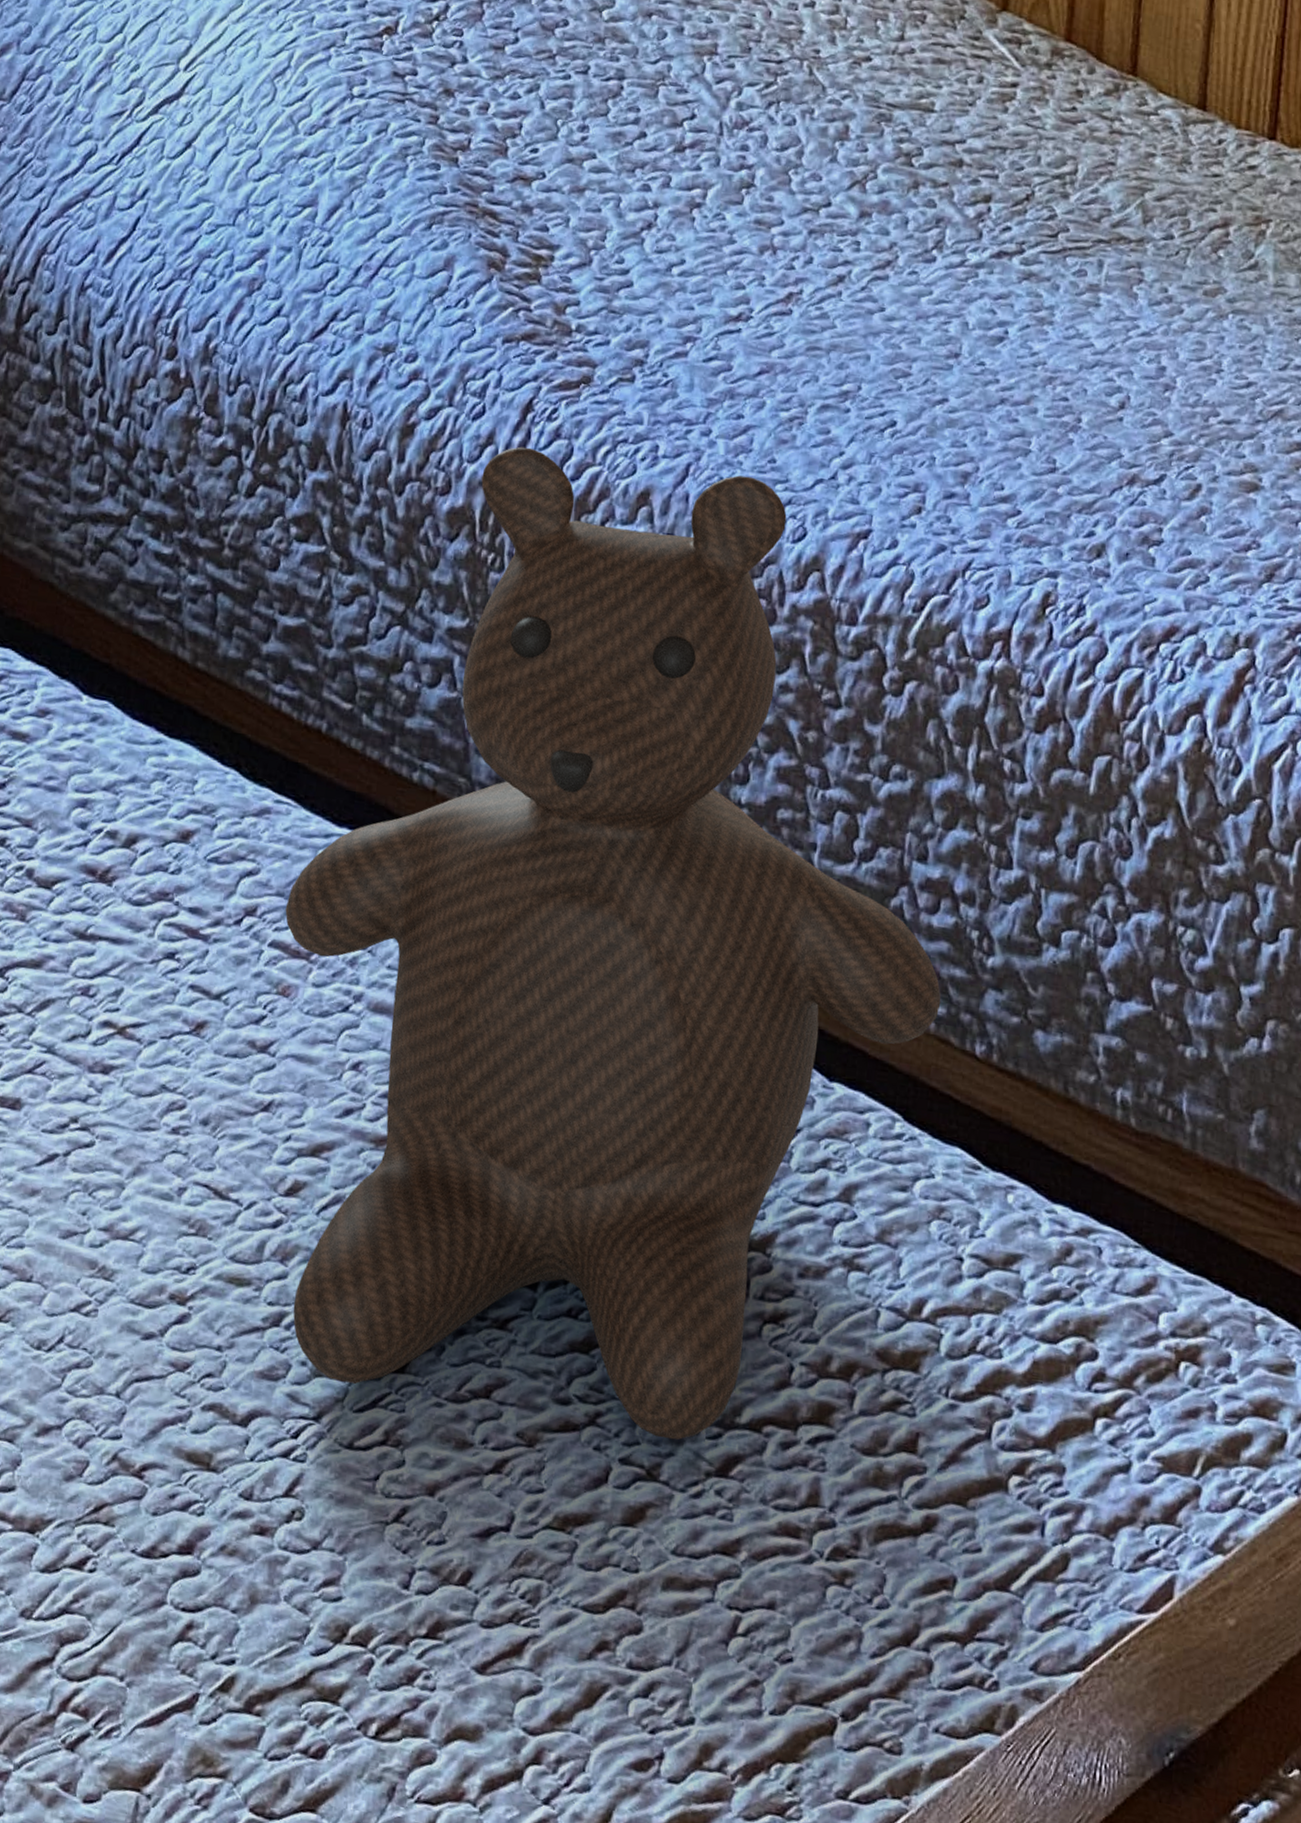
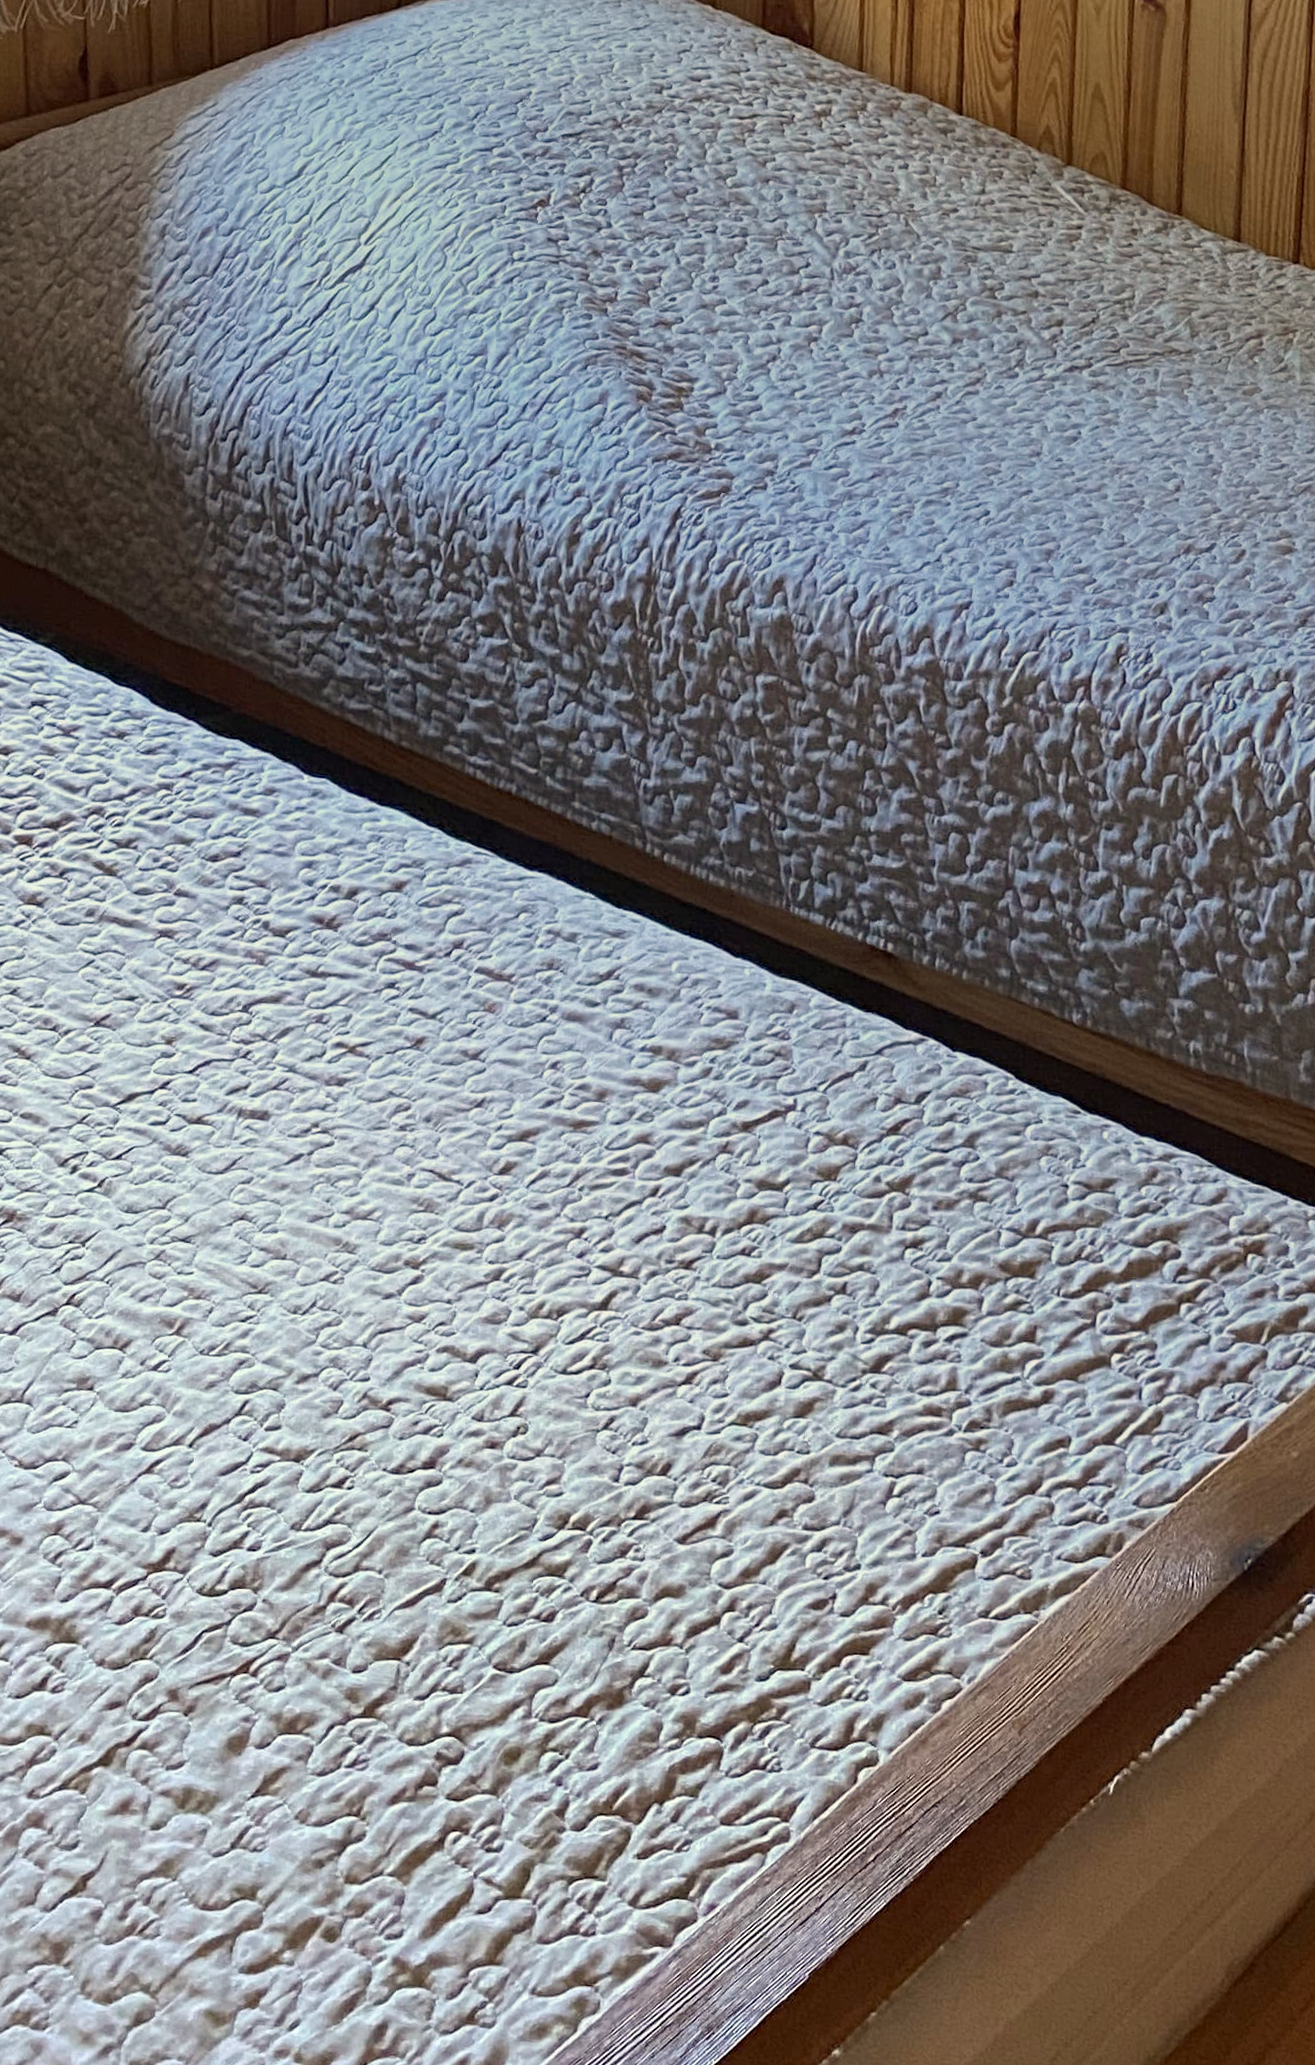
teddy bear: present [285,446,941,1440] -> none [488,548,1043,1347]

